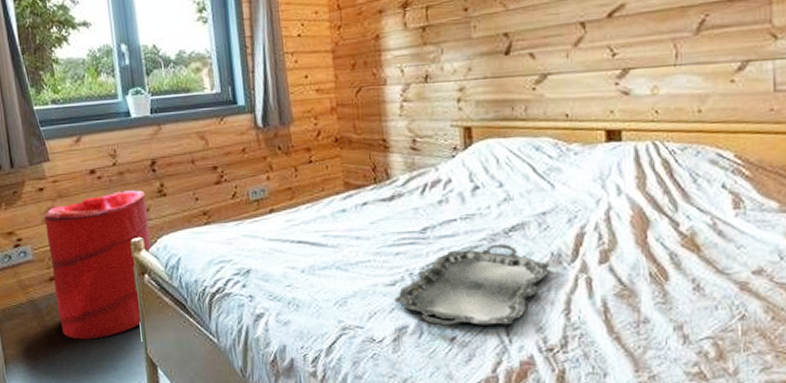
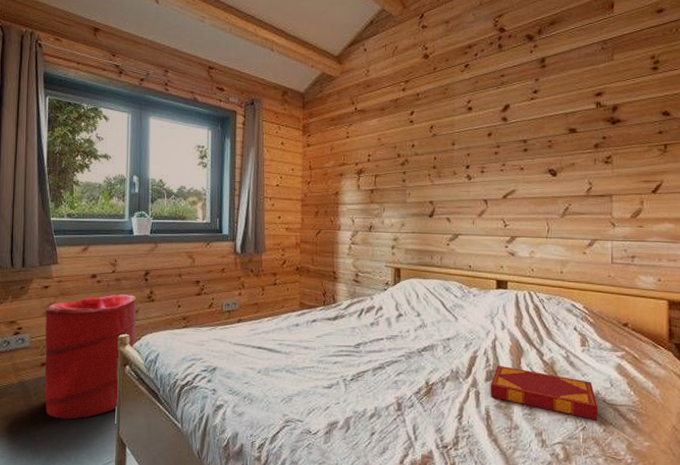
serving tray: present [393,244,549,326] -> none [329,360,449,425]
hardback book: none [606,242,763,306] -> present [490,365,598,421]

